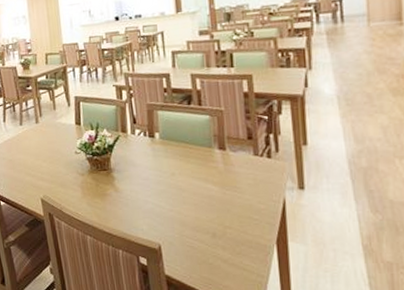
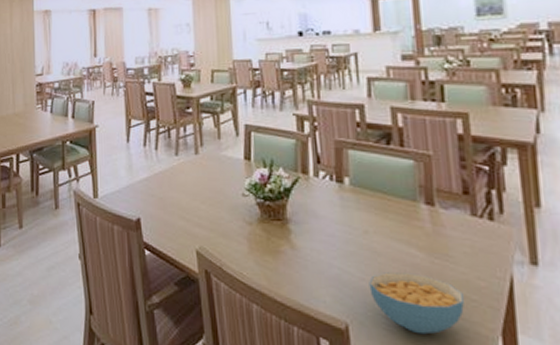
cereal bowl: none [176,203,248,248] -> present [369,272,464,335]

